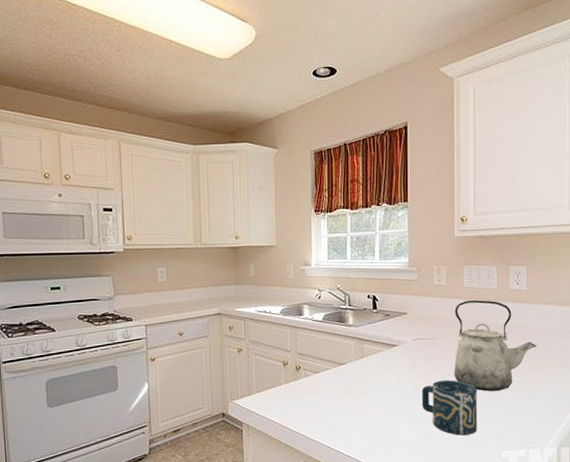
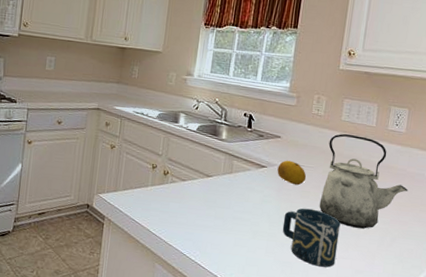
fruit: none [408,335,438,359] -> present [277,160,307,185]

